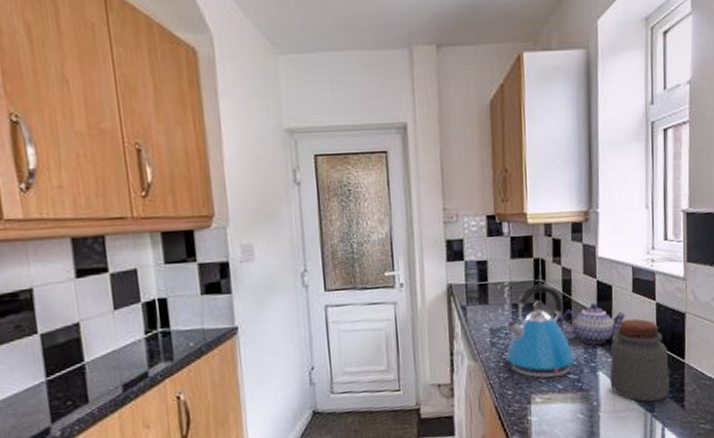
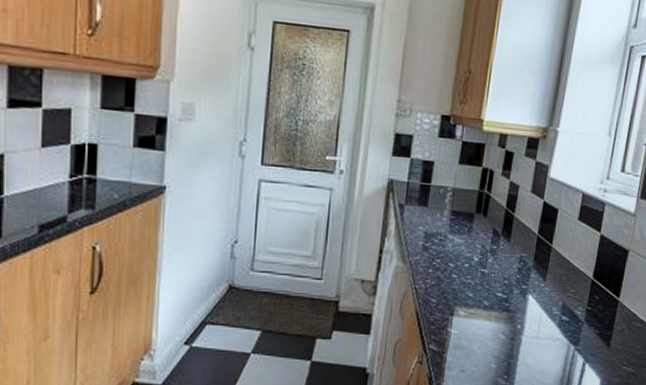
kettle: present [506,284,576,378] -> none [437,195,509,294]
teapot: present [559,302,625,344] -> none [497,223,567,267]
jar: present [610,318,670,402] -> none [538,246,604,335]

